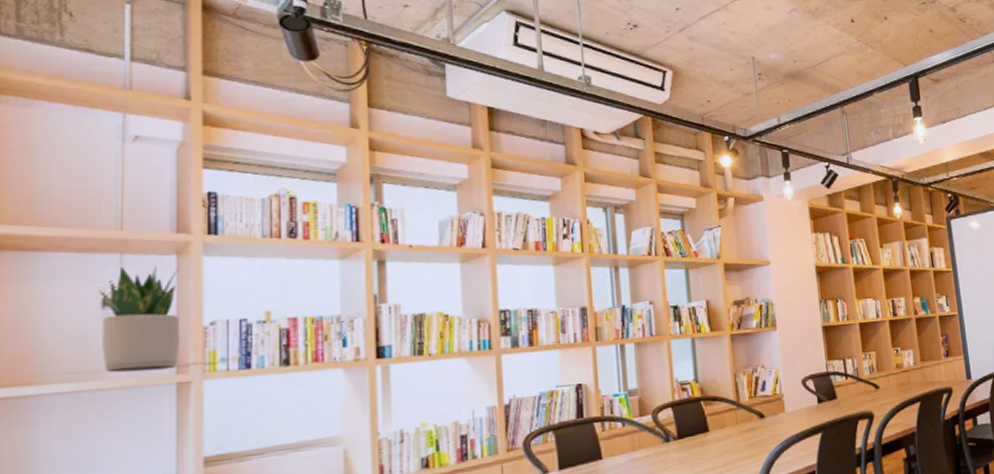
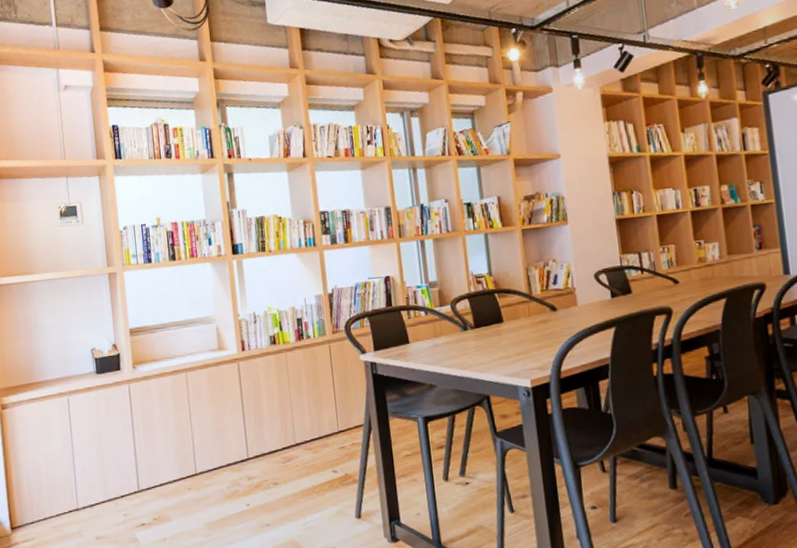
planter: present [99,265,181,373] -> none [57,185,108,266]

